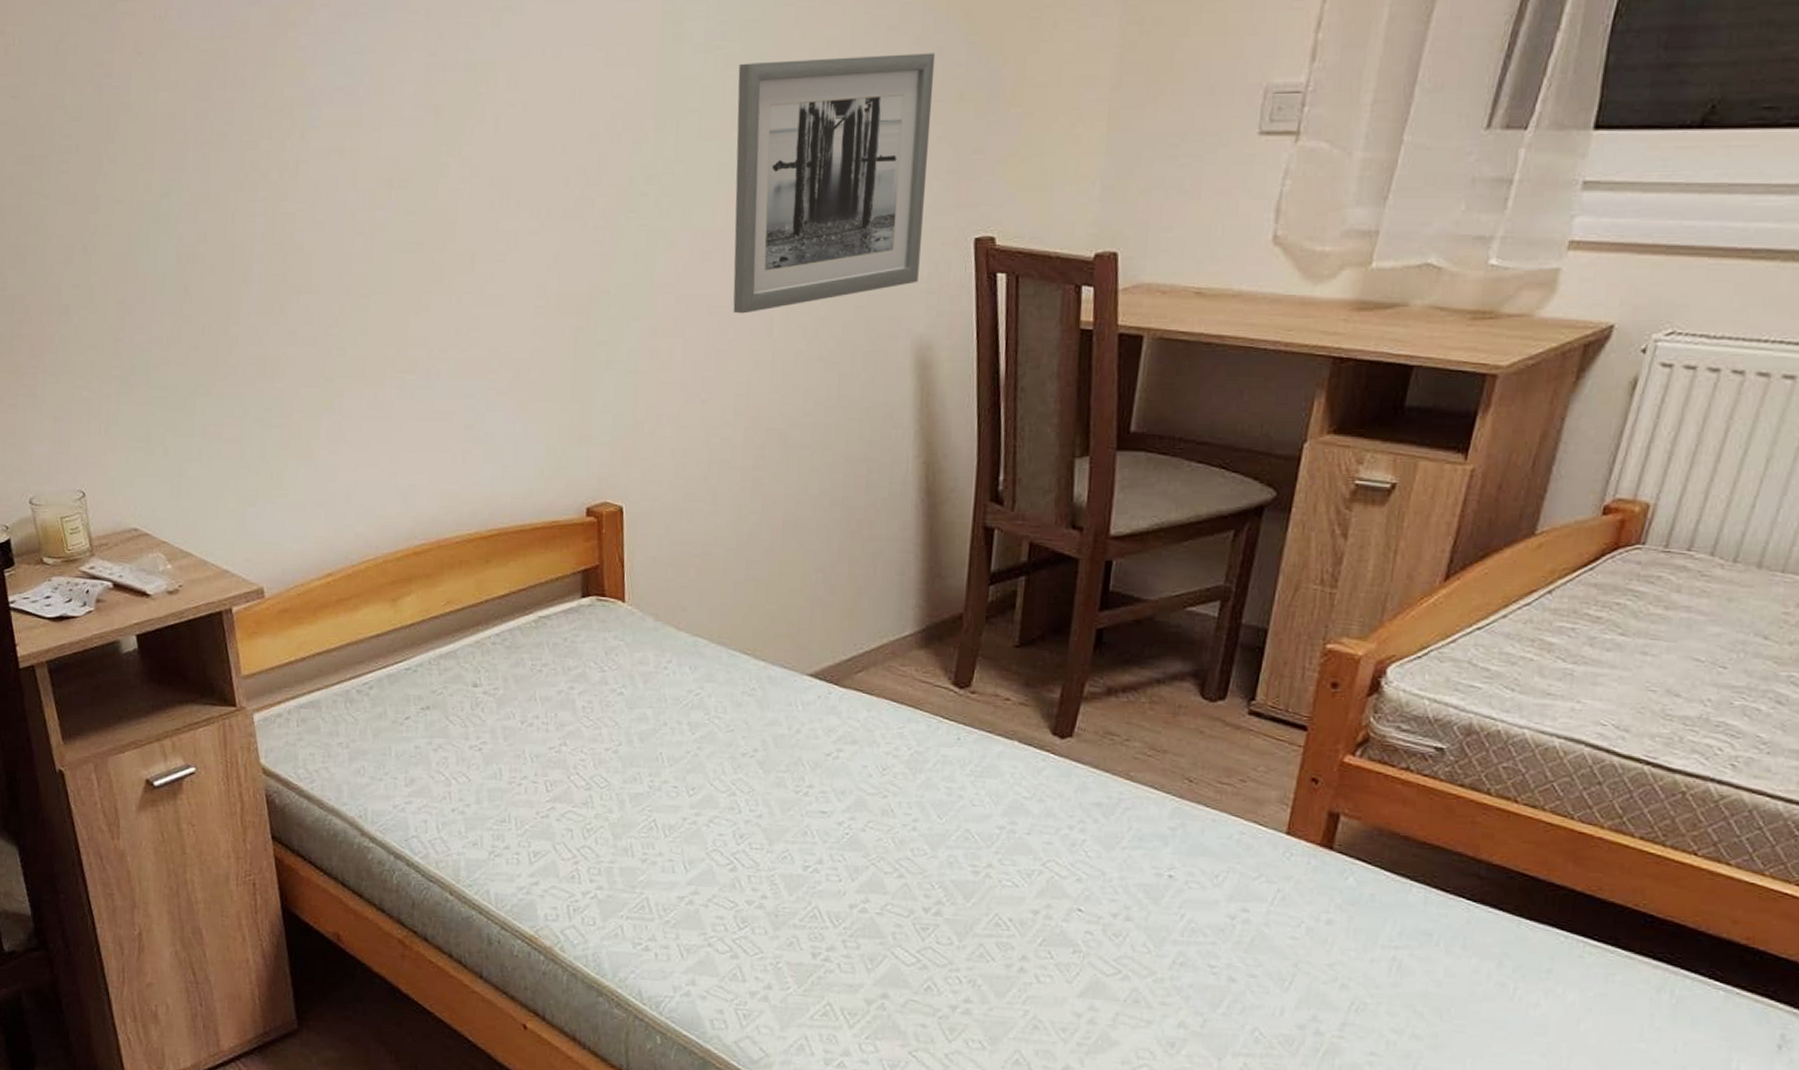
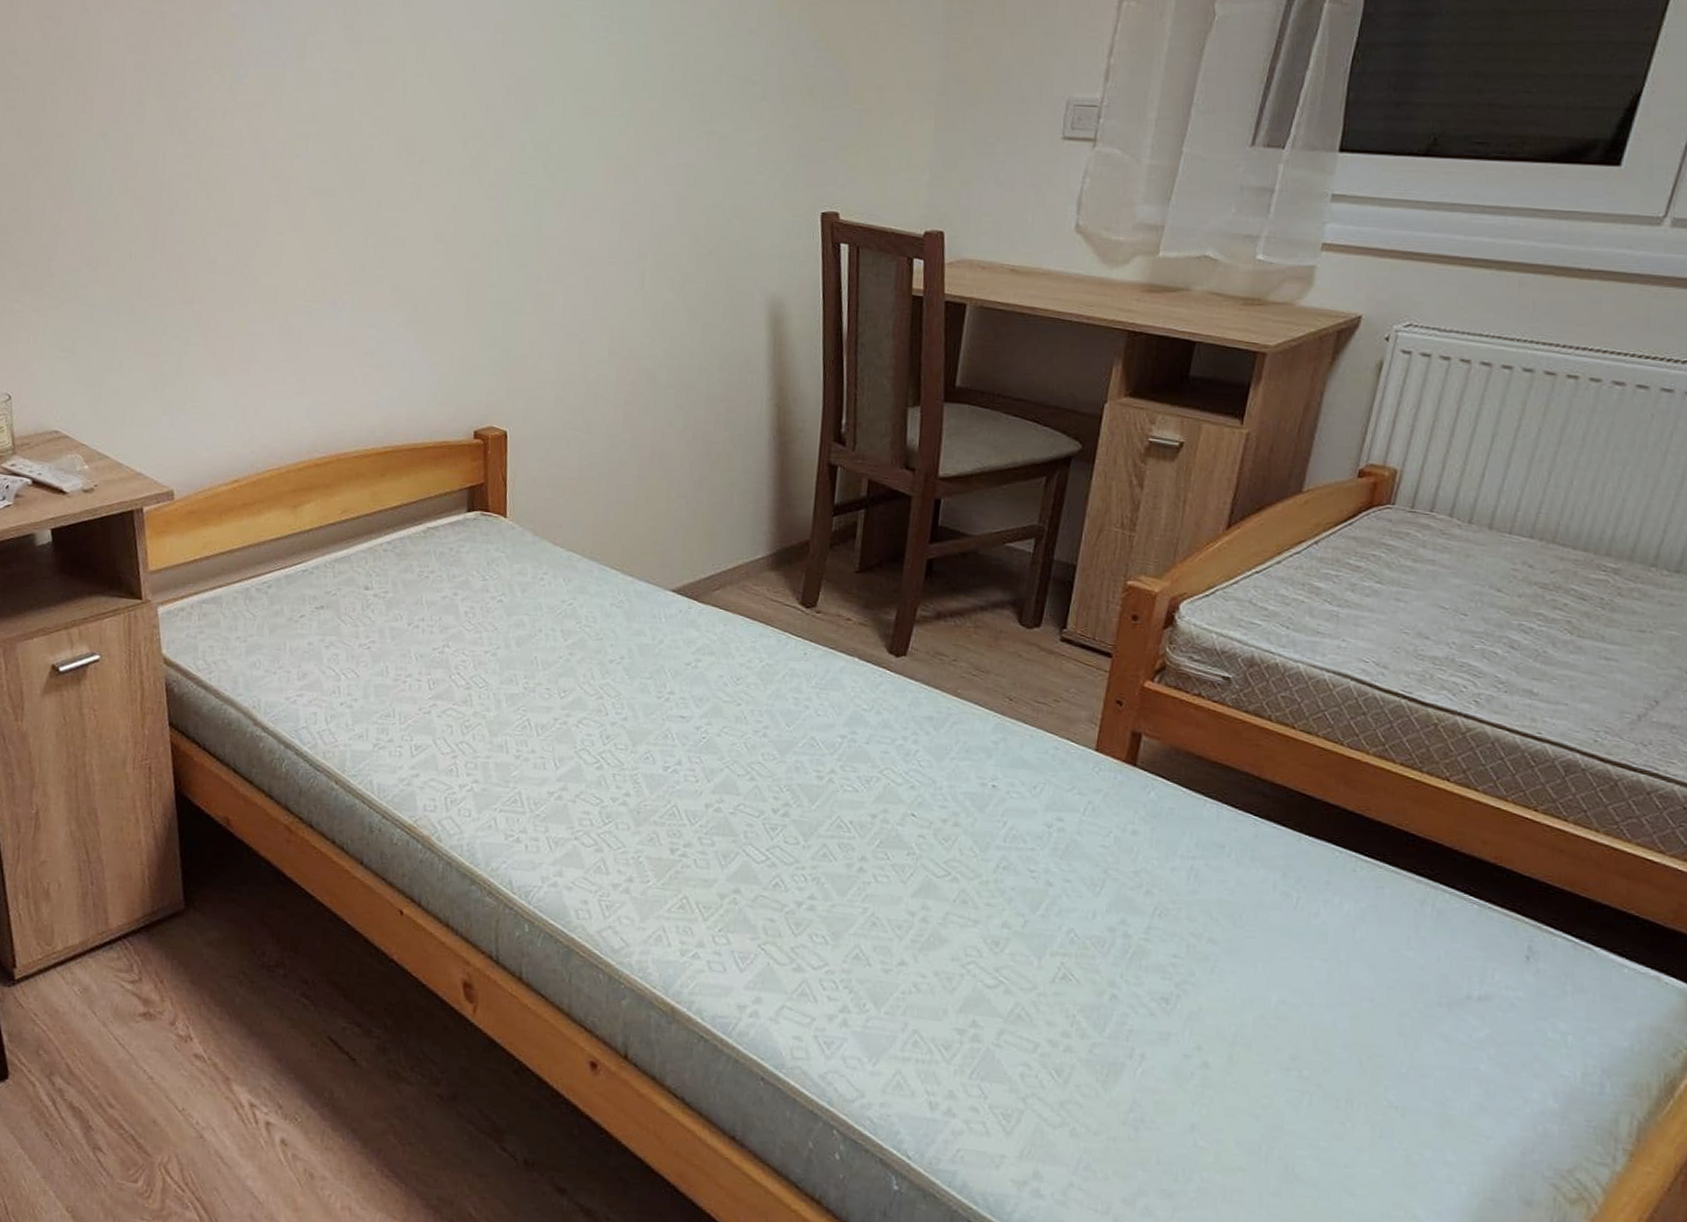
wall art: present [733,53,936,314] -> none [609,52,789,267]

